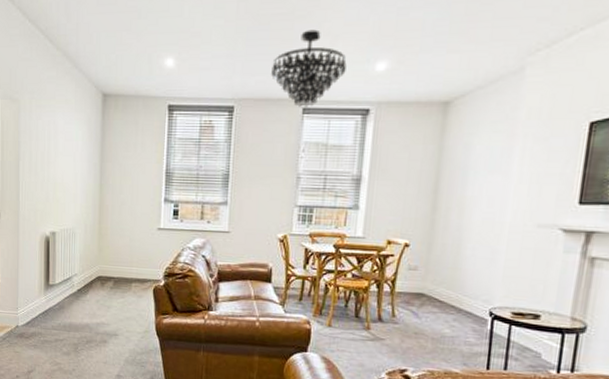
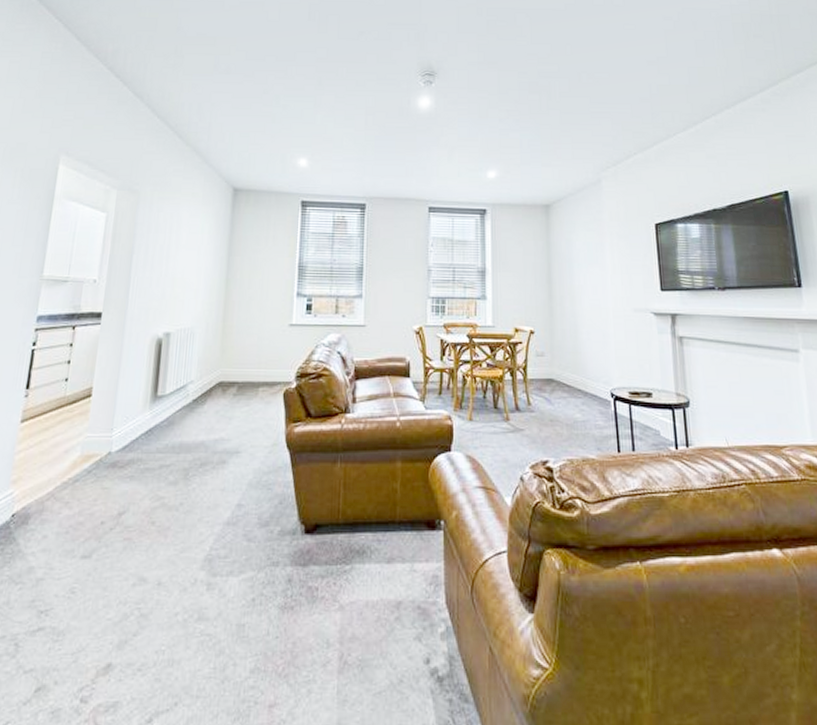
chandelier: present [271,29,347,107] -> none [399,142,463,206]

